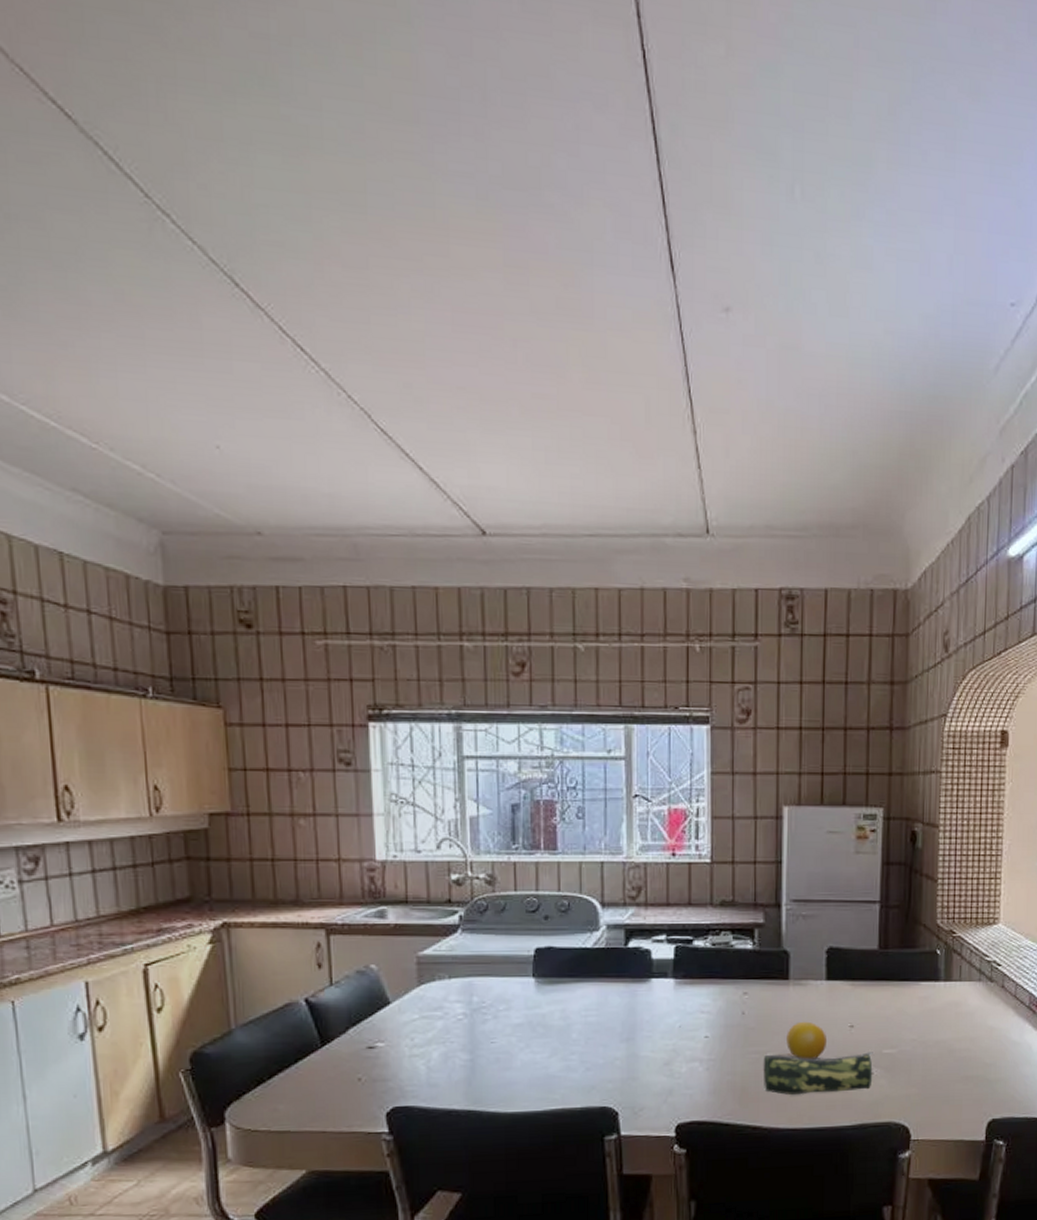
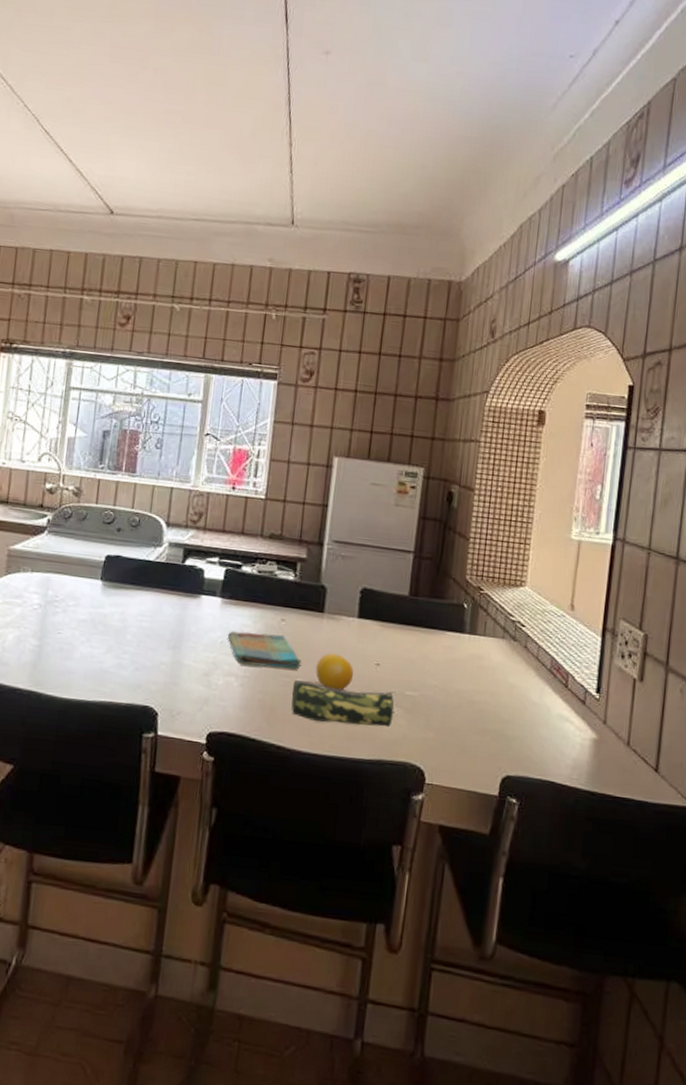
dish towel: none [685,1009,770,1048] -> present [227,631,302,669]

